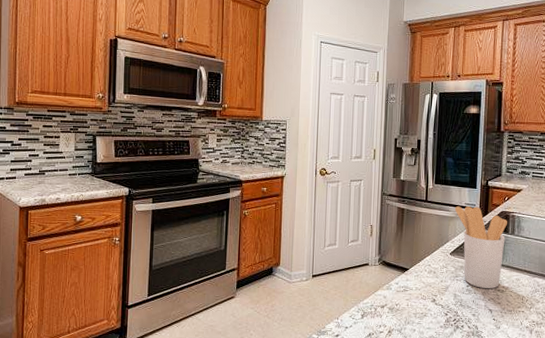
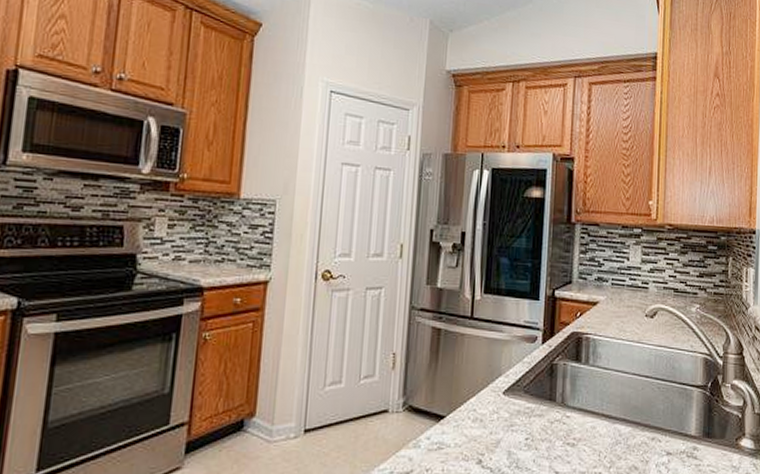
utensil holder: present [454,206,507,289] -> none [510,325,579,443]

